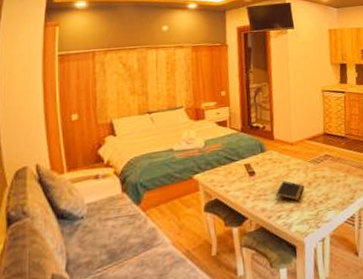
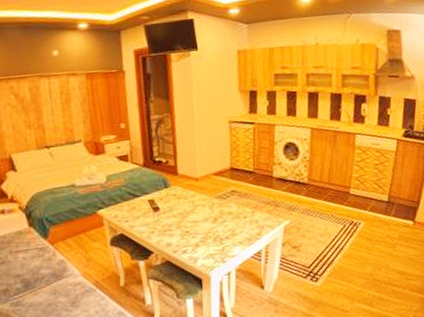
notepad: present [275,181,305,201] -> none [180,216,210,237]

